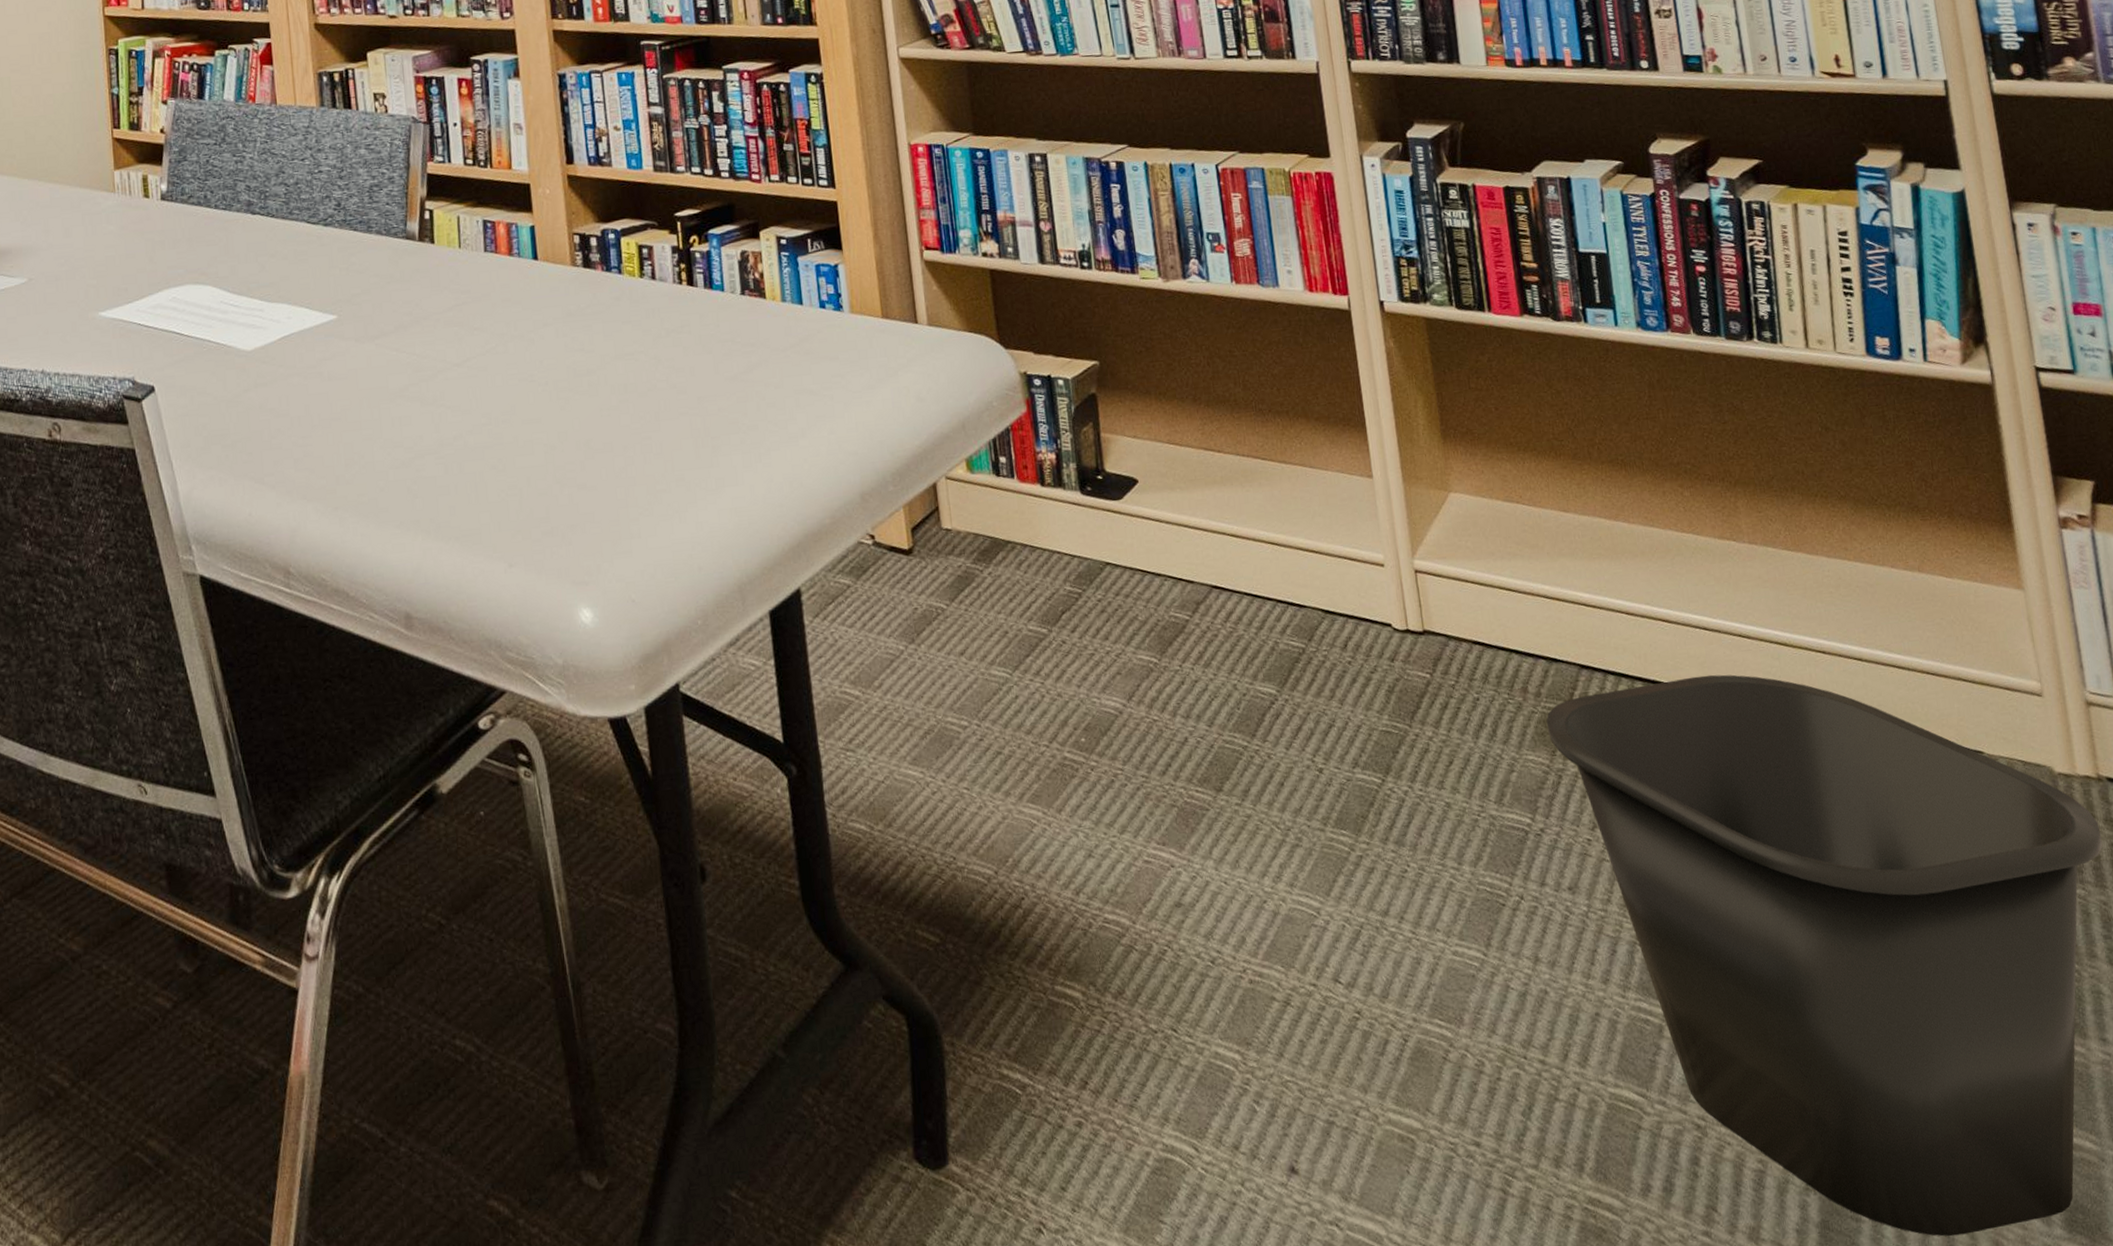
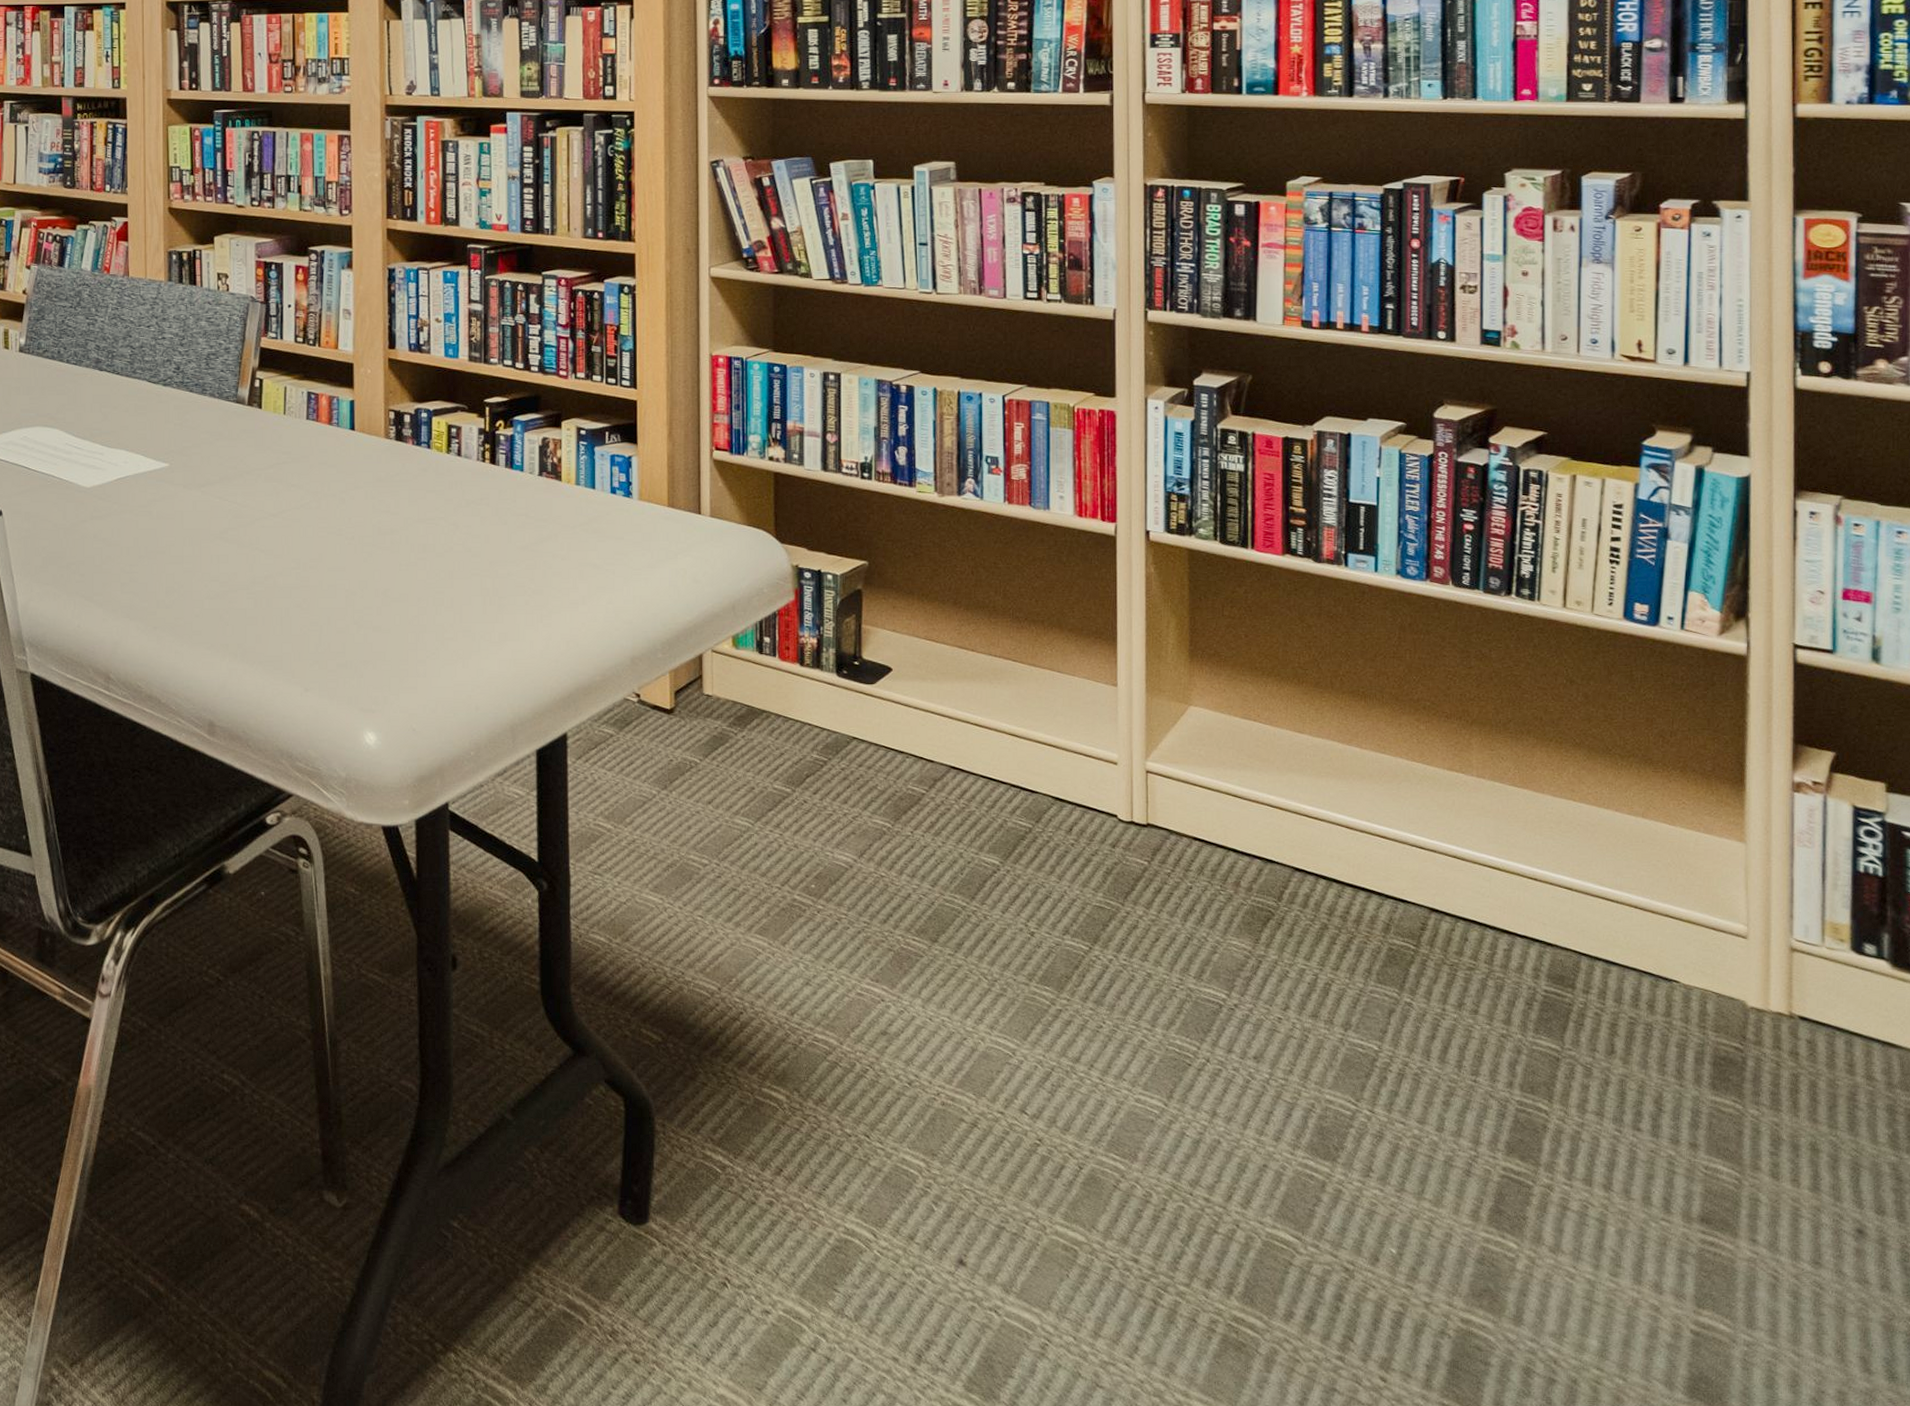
waste bin: present [1546,674,2103,1237] -> none [1254,888,1784,1388]

